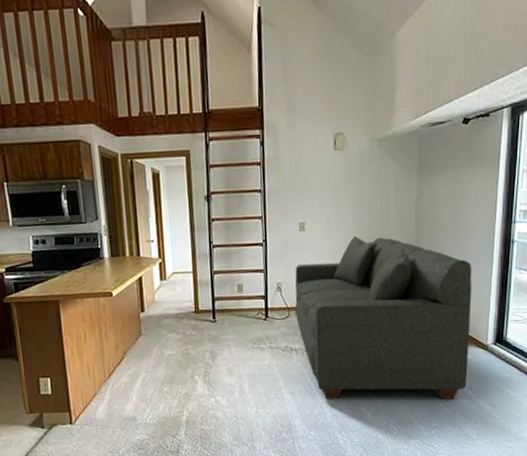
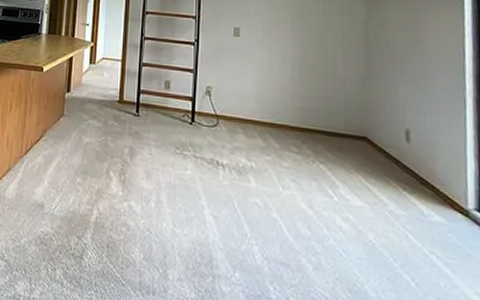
sofa: present [294,235,472,400] -> none [224,49,443,275]

